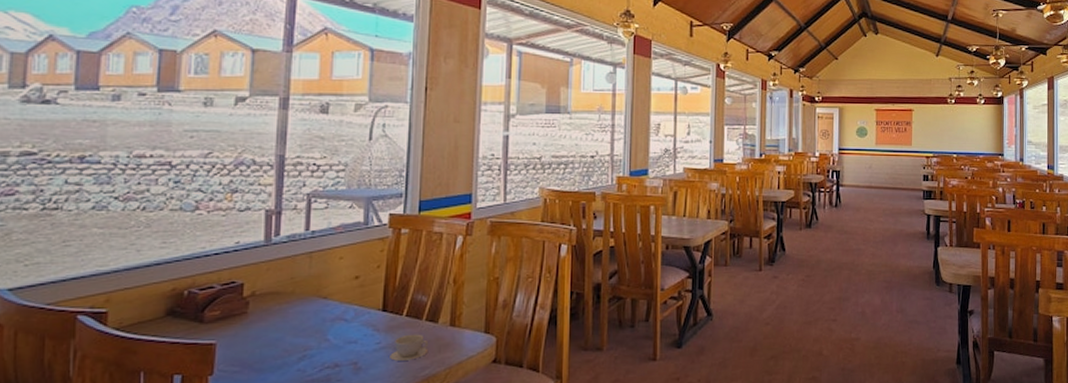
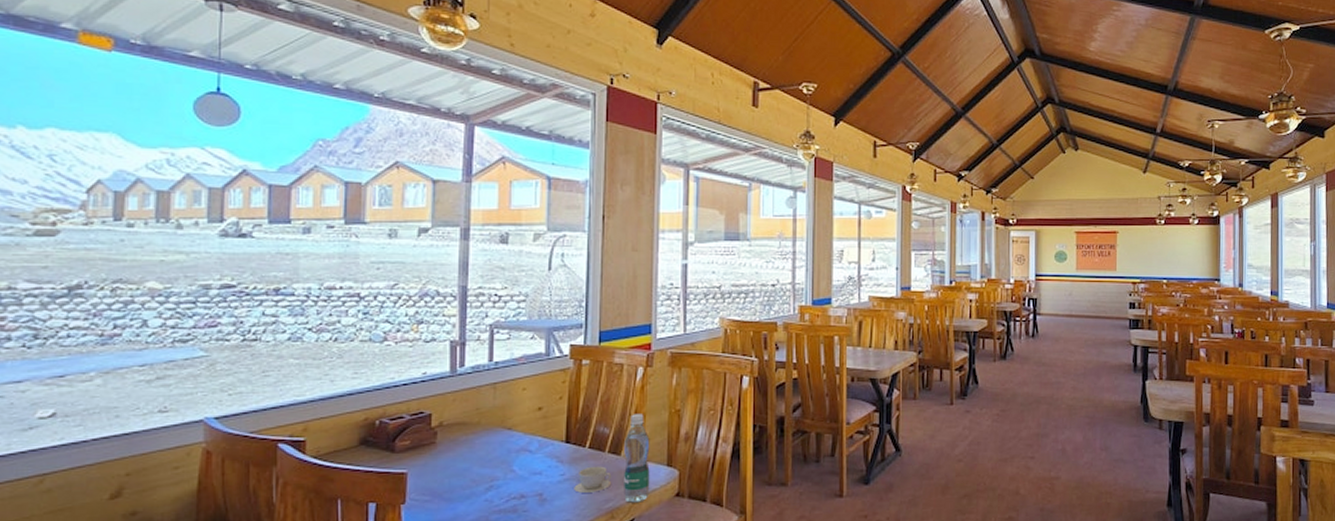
bottle: none [441,282,468,370] -> present [624,414,650,503]

